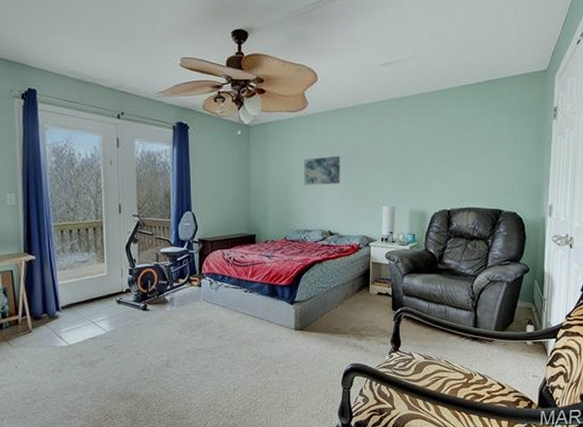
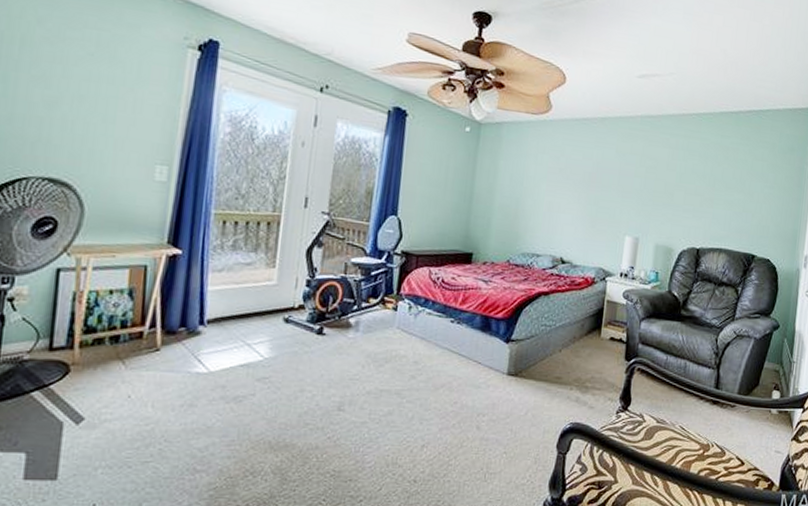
wall art: present [304,156,341,185] -> none [537,170,583,204]

